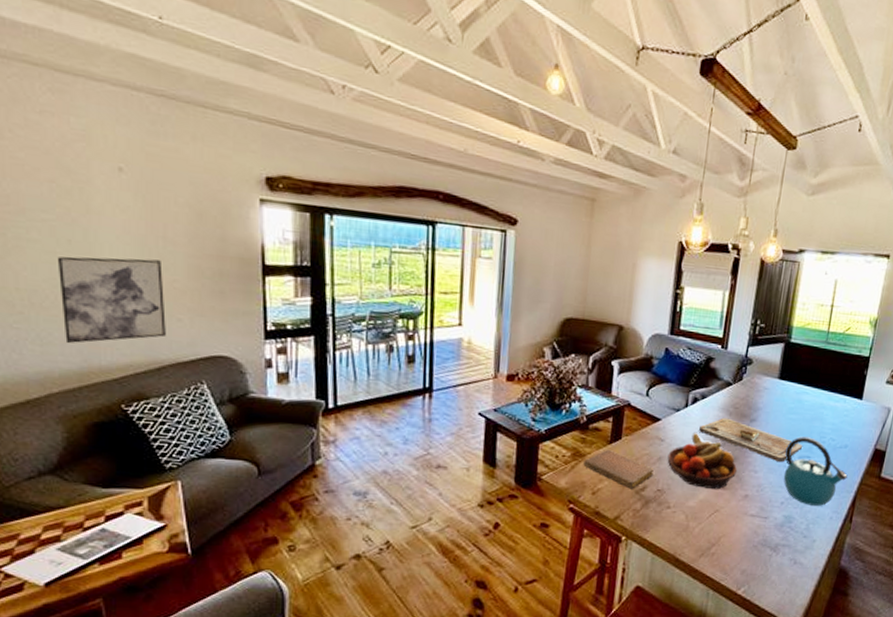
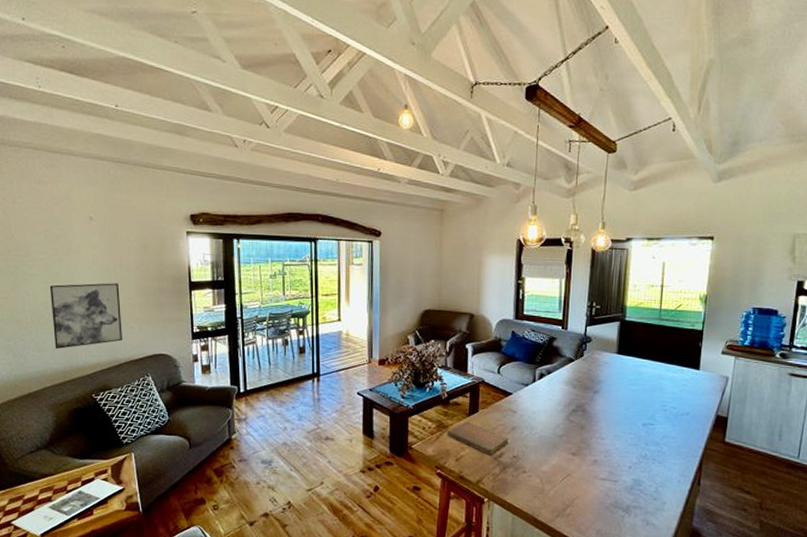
fruit bowl: present [667,433,738,490] -> none [520,405,586,456]
cutting board: present [699,417,803,463] -> none [547,390,646,430]
kettle: present [783,436,848,506] -> none [629,405,692,470]

